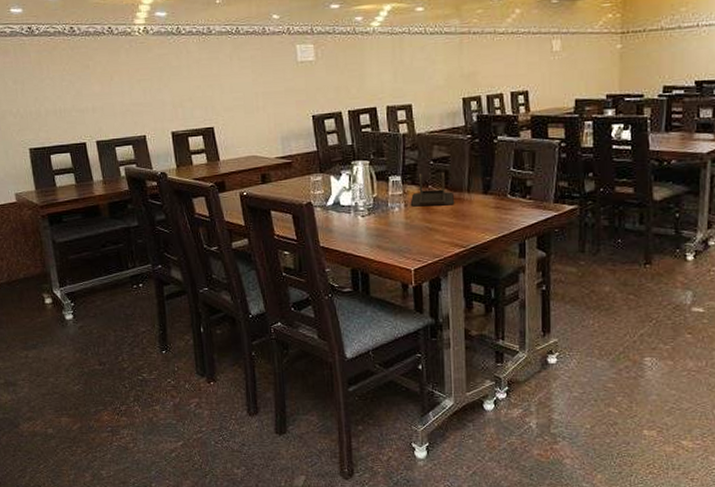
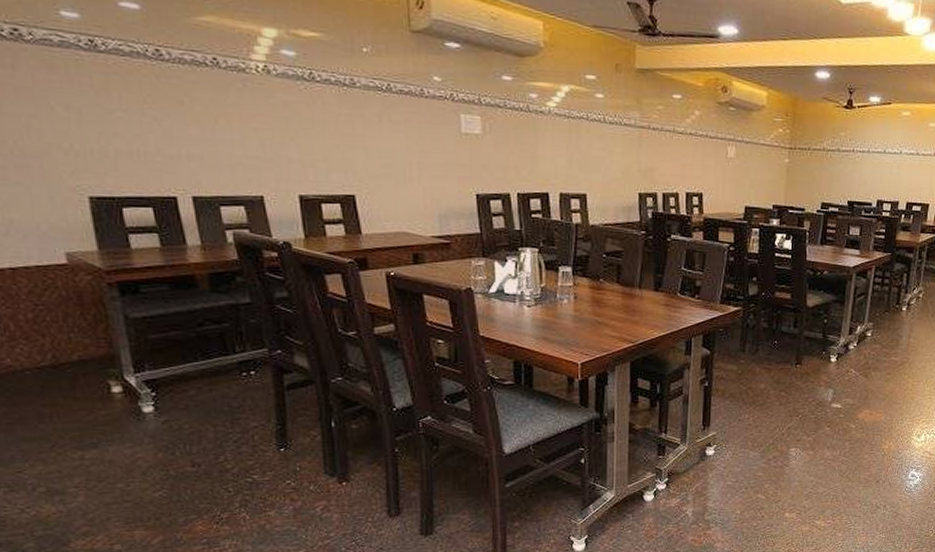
napkin holder: present [411,173,454,207] -> none [581,266,625,300]

